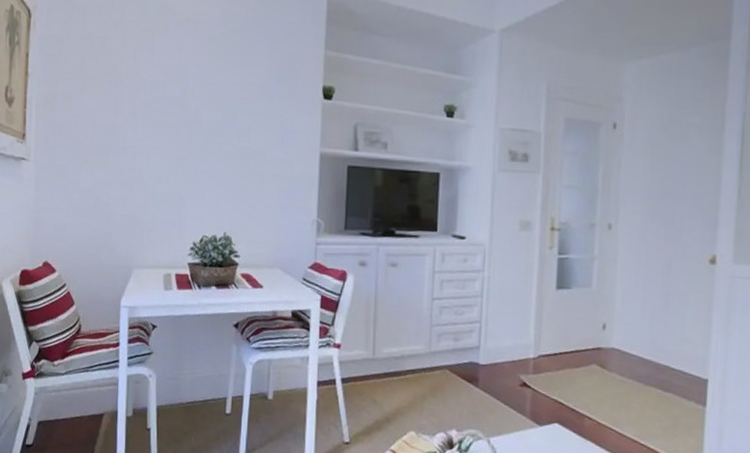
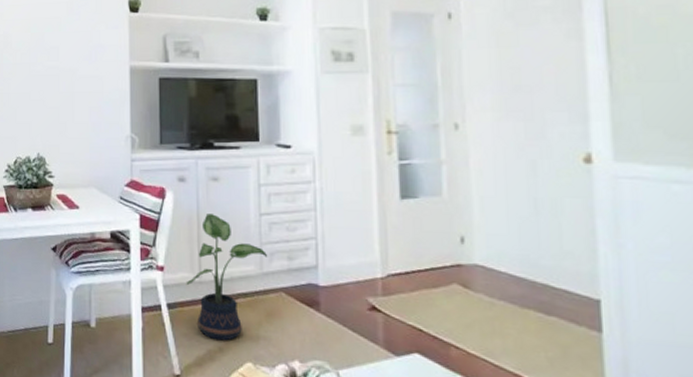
potted plant: none [360,297,437,413] -> present [186,214,268,341]

